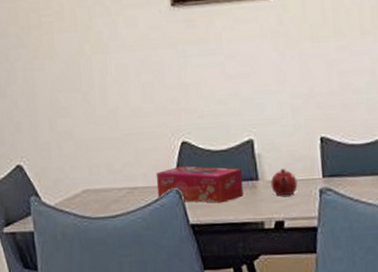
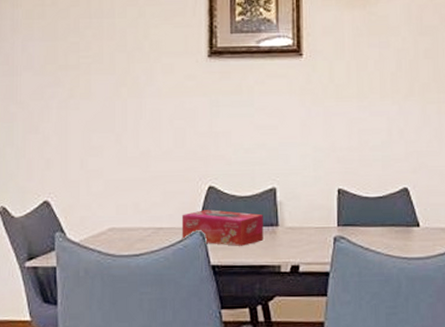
teapot: present [270,168,298,196] -> none [289,216,314,242]

